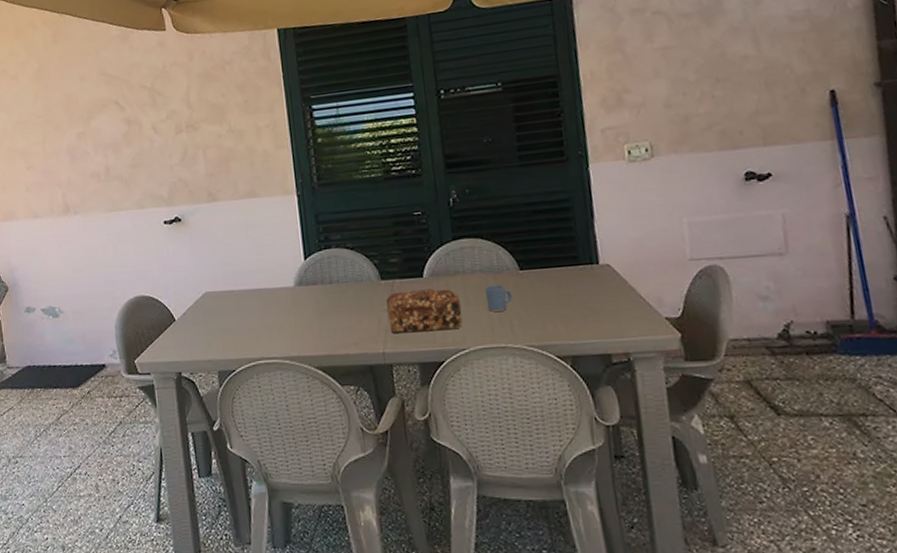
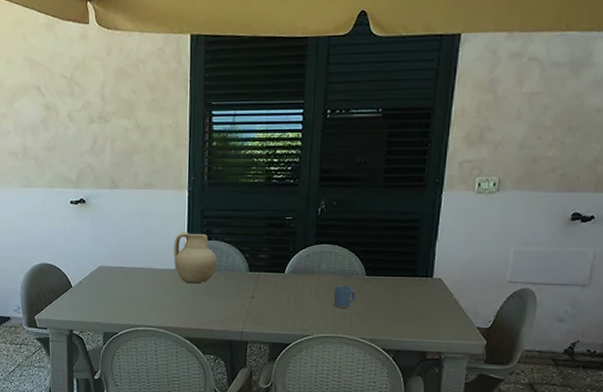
ceramic pitcher: none [288,241,342,302] -> present [174,232,217,284]
bread loaf: present [386,289,462,334] -> none [250,283,312,319]

